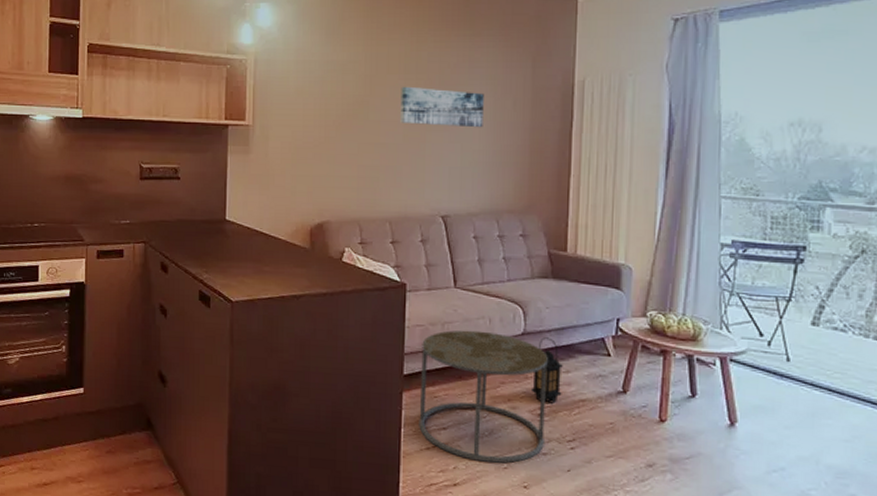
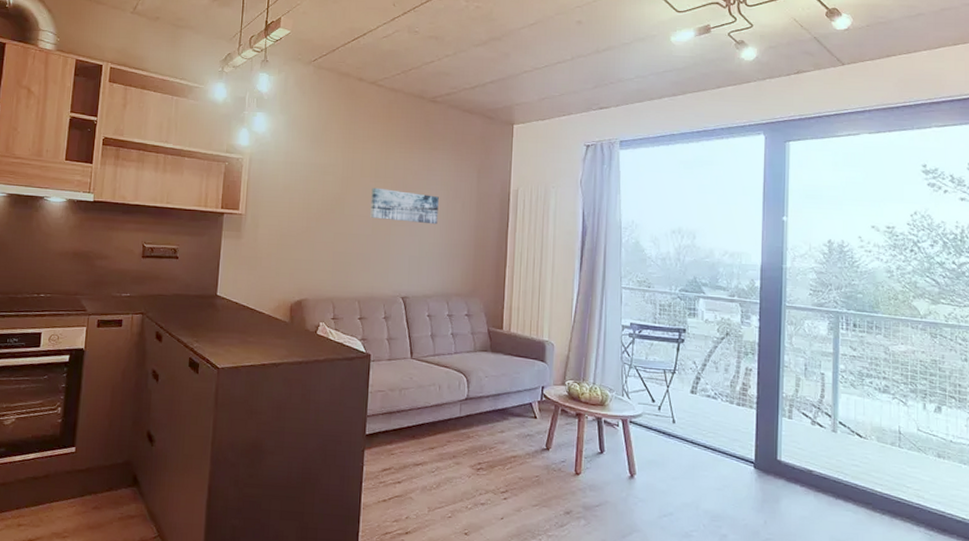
side table: present [419,330,548,464] -> none [377,395,486,513]
lantern: present [530,337,563,404] -> none [472,402,498,459]

